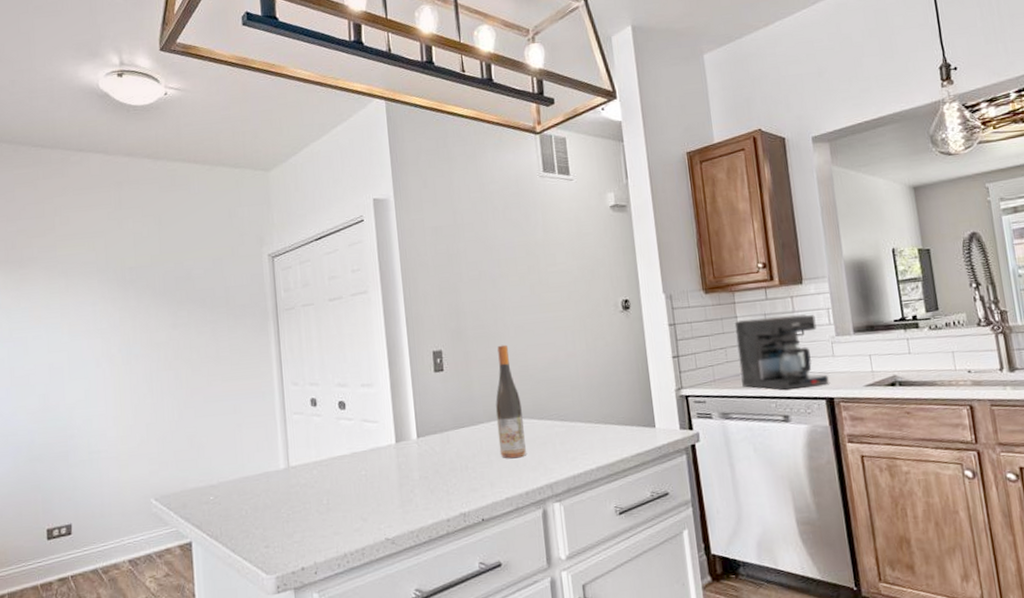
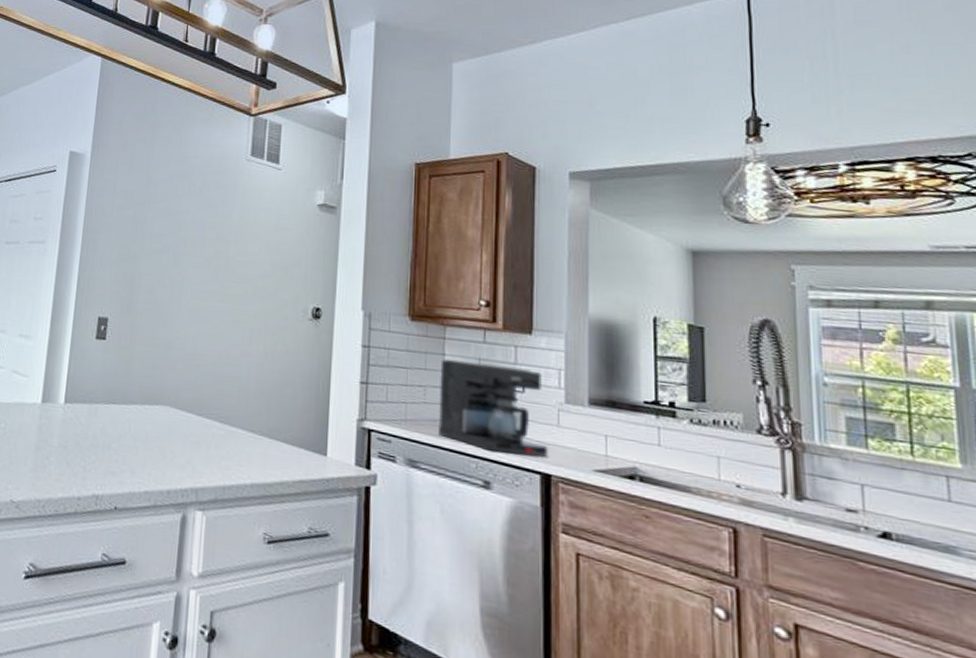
wine bottle: present [495,344,526,459] -> none [147,326,181,451]

